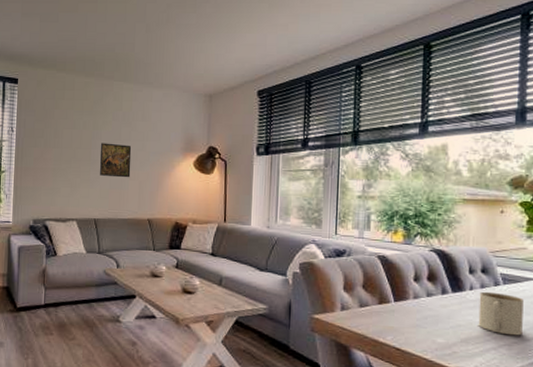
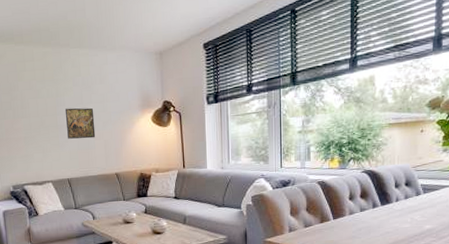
mug: present [478,291,524,336] -> none [403,201,440,236]

